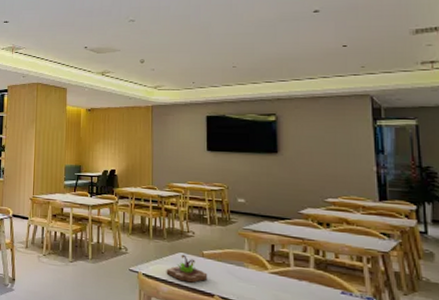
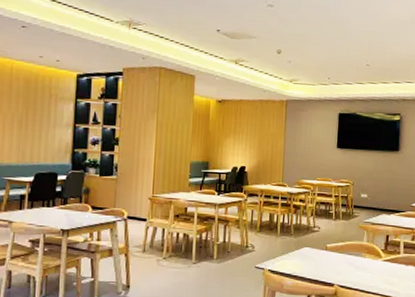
succulent planter: present [166,254,208,283] -> none [291,249,330,275]

